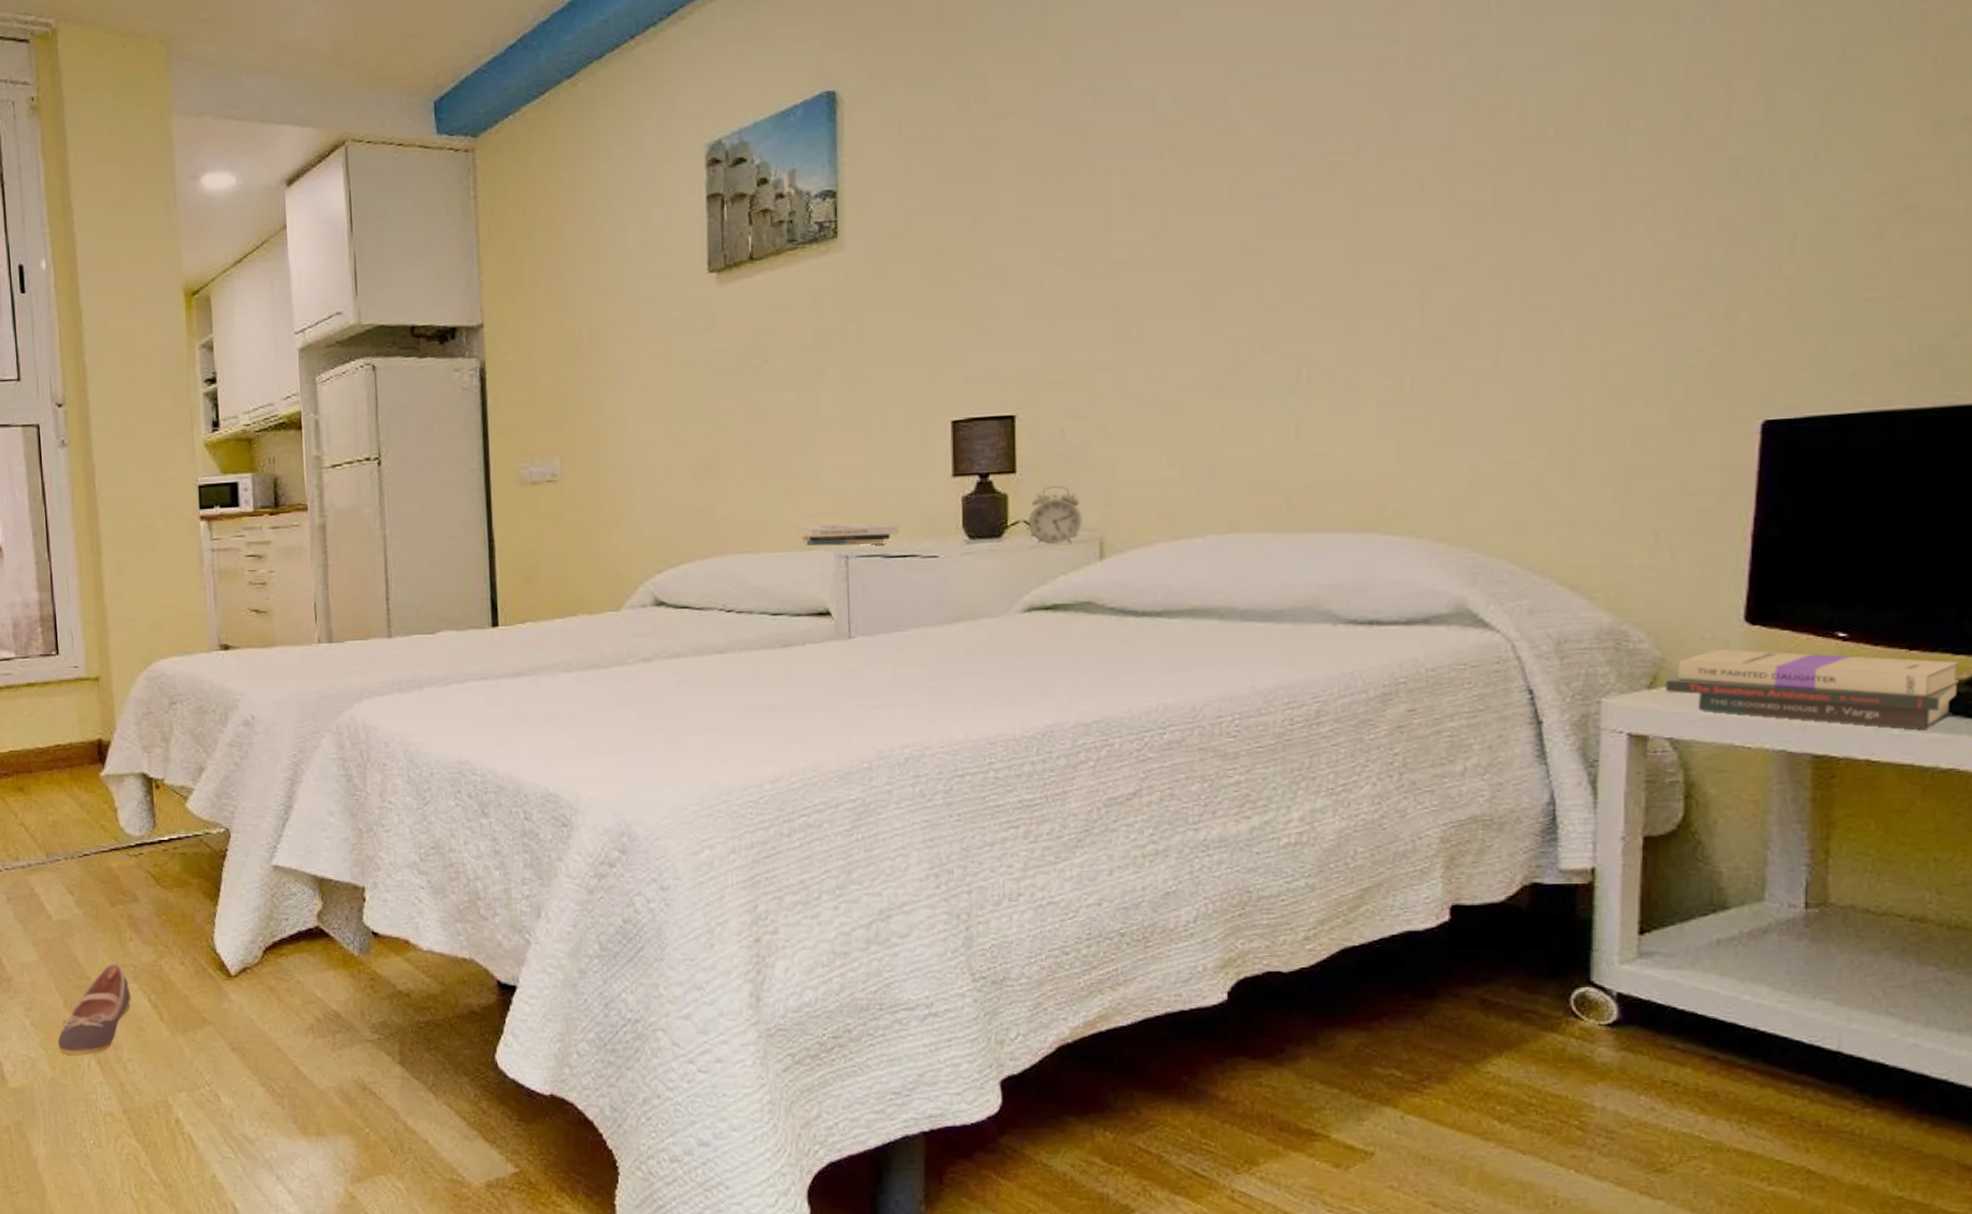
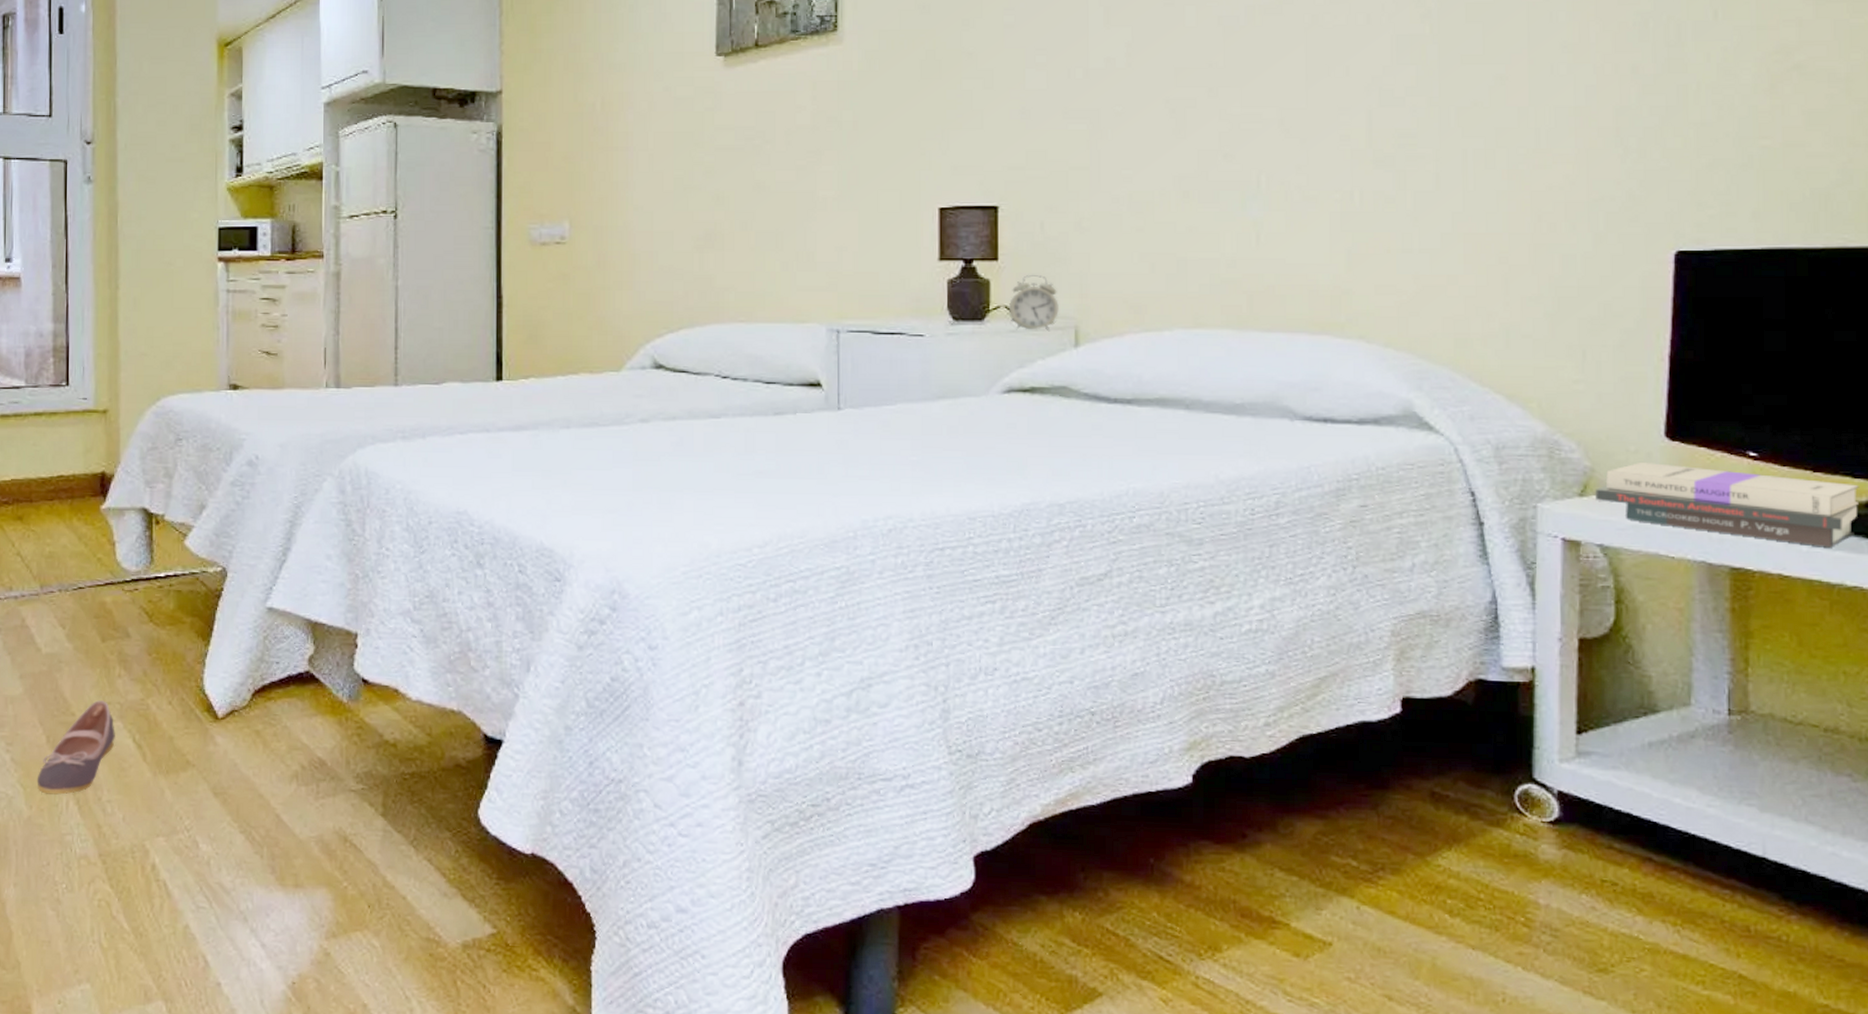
books: present [792,522,898,547] -> none [787,299,887,321]

